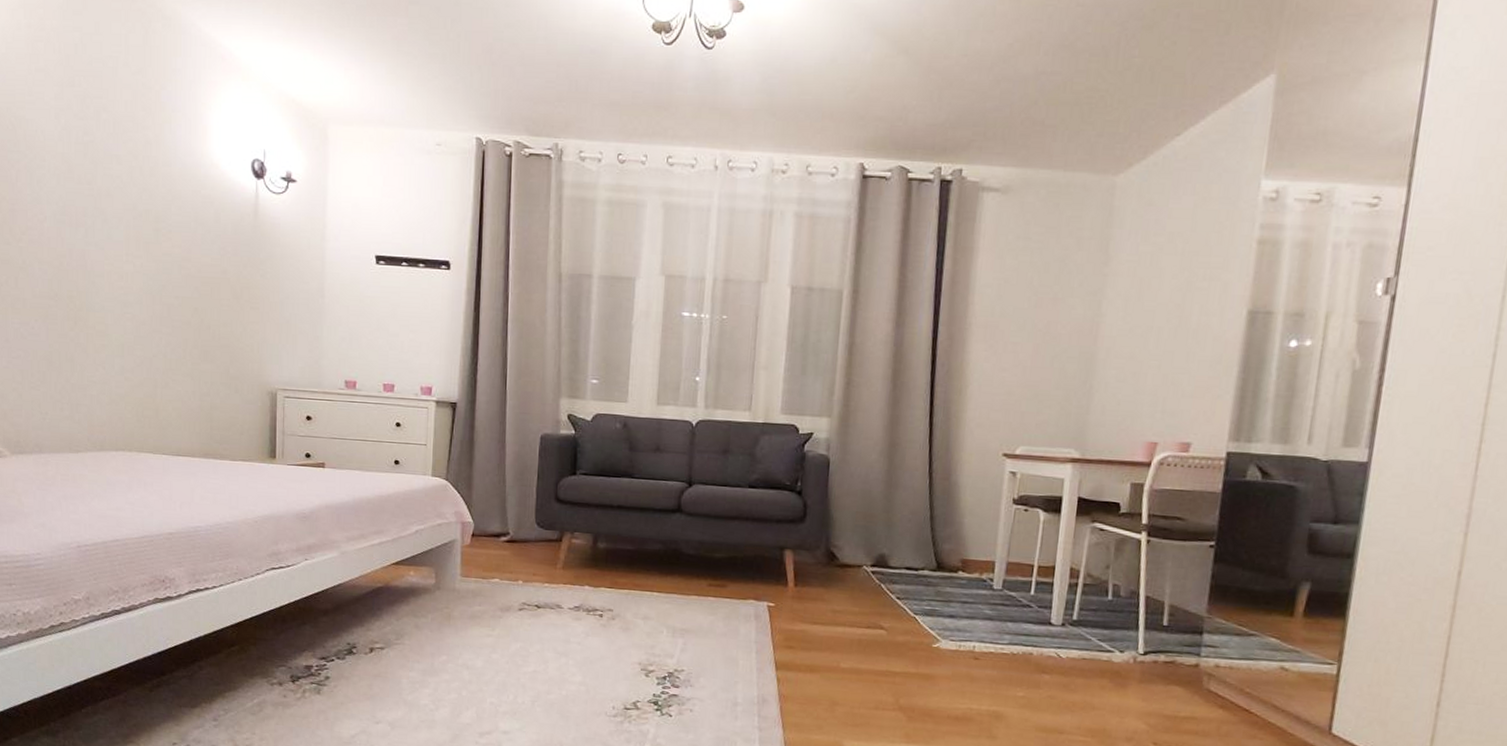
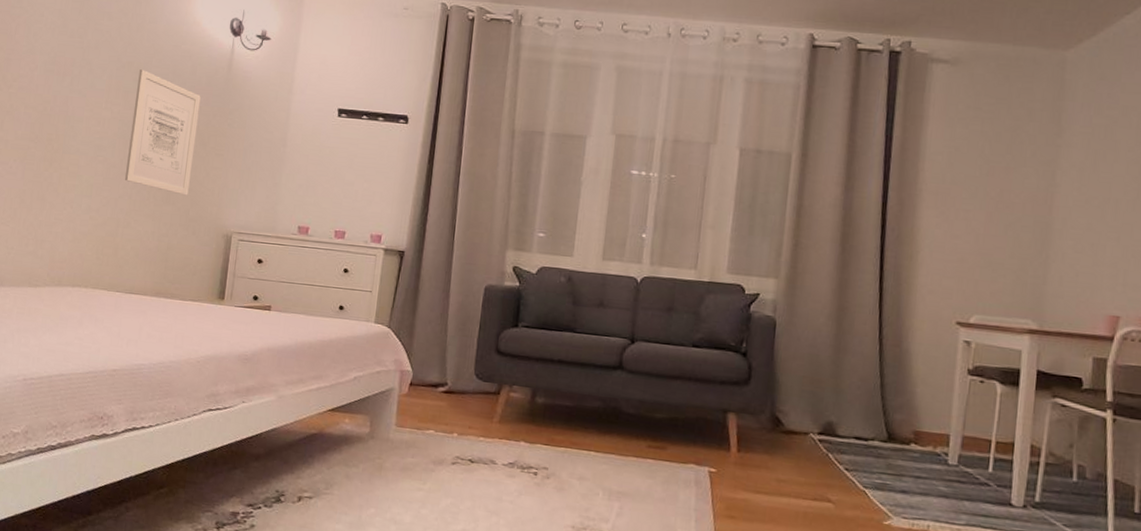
wall art: none [156,218,228,353] -> present [124,69,201,196]

